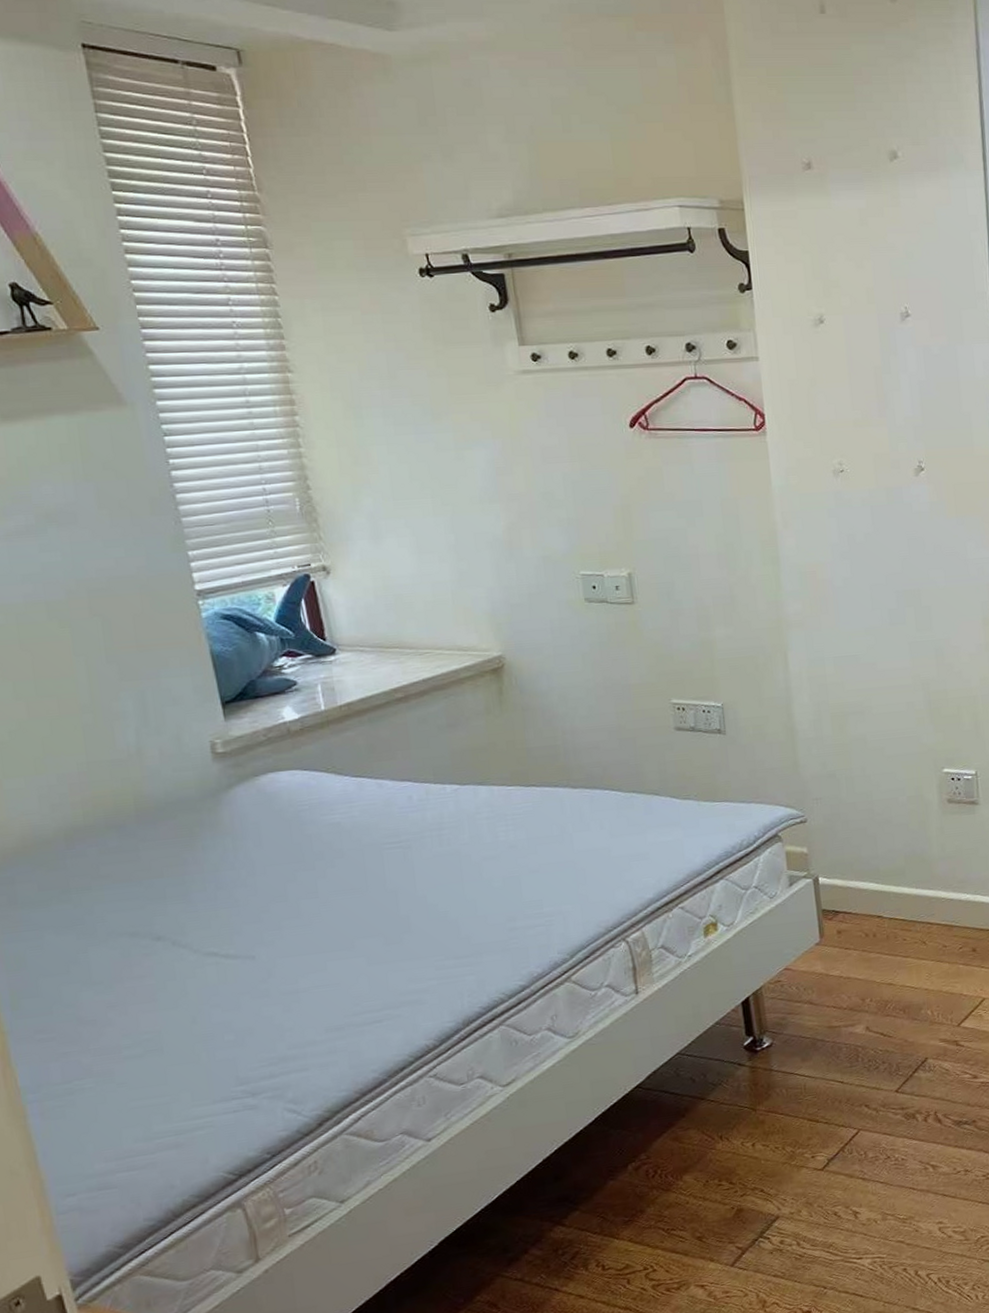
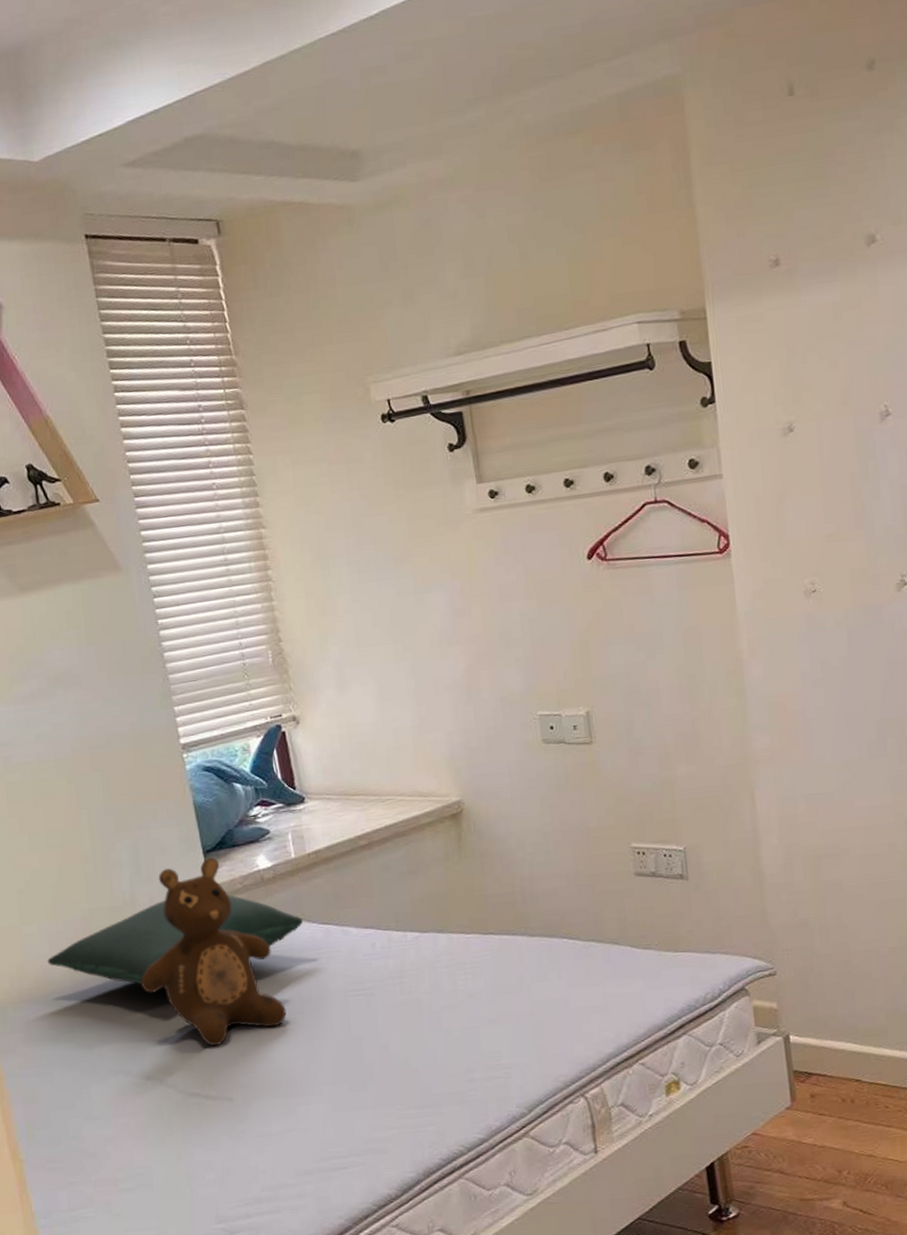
pillow: none [36,747,335,846] -> present [47,895,304,989]
teddy bear: none [148,709,316,904] -> present [140,858,287,1047]

